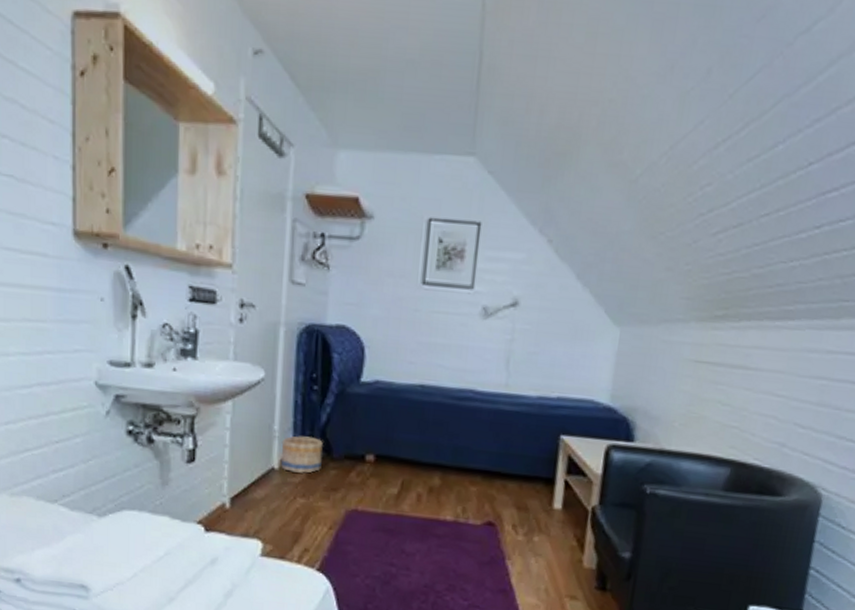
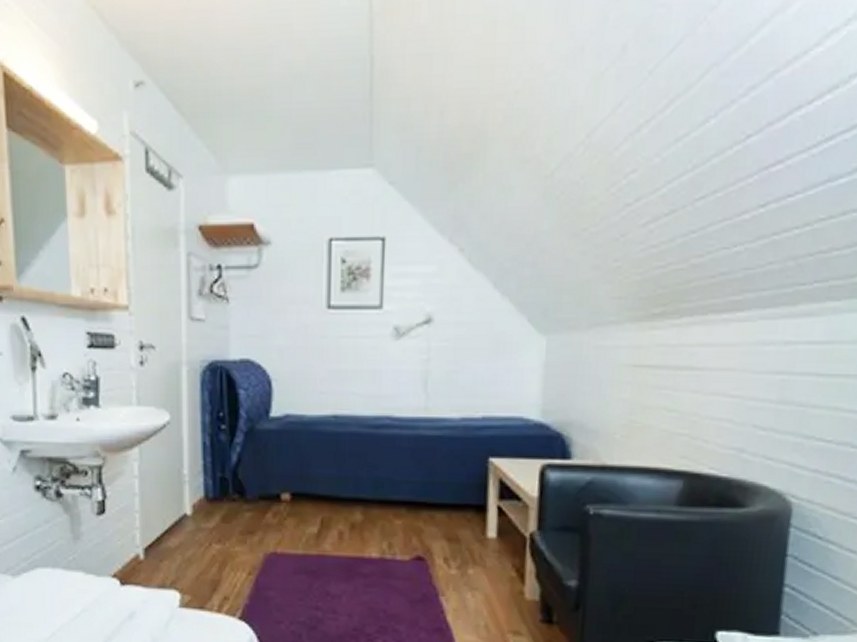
basket: present [281,435,323,474] -> none [192,479,235,518]

